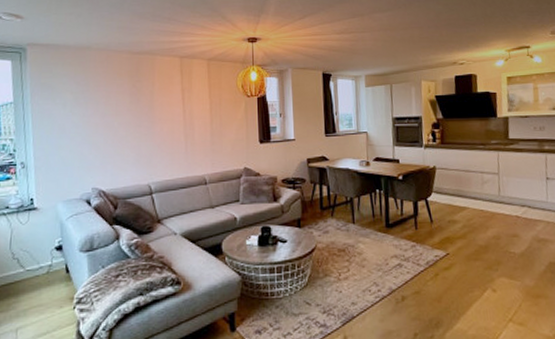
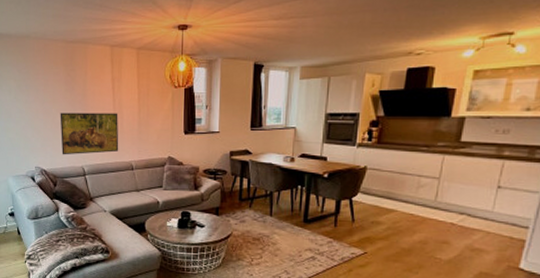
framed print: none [123,124,190,173] -> present [60,112,119,155]

